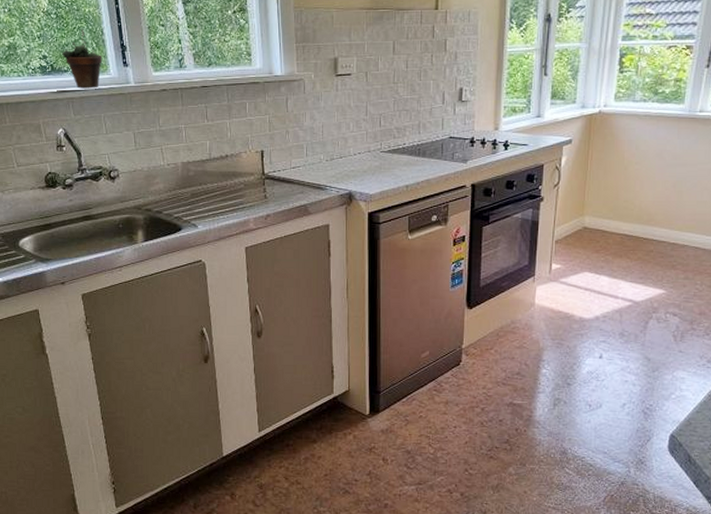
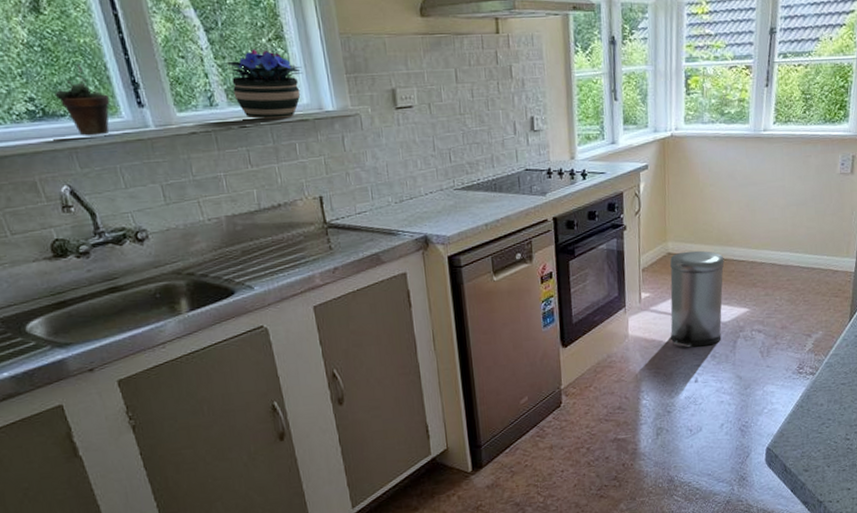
potted flower: none [196,19,259,81] -> present [226,48,303,120]
pedal bin: none [579,227,643,323] -> present [670,250,725,348]

